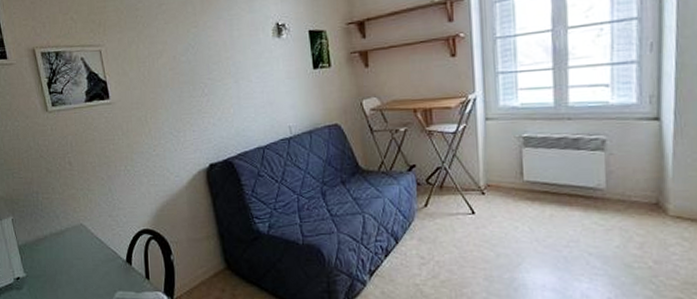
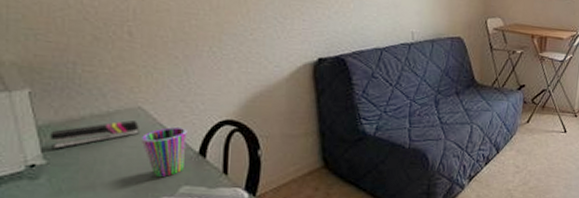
stapler: none [27,236,83,265] -> present [50,120,139,150]
cup: none [84,240,117,285] -> present [140,127,187,178]

